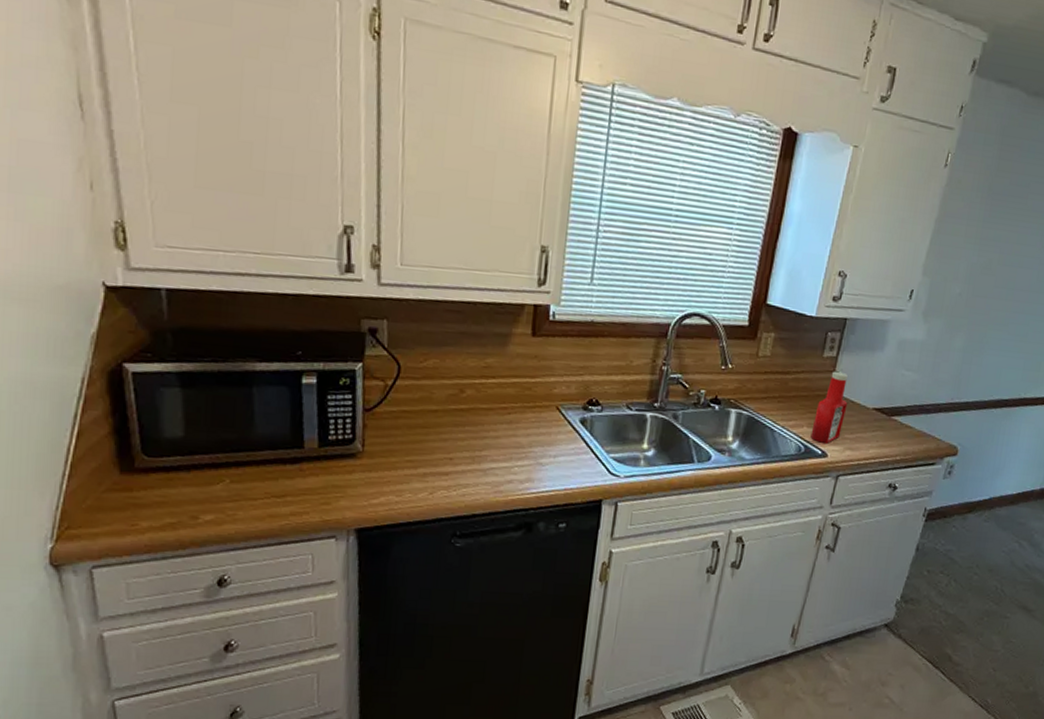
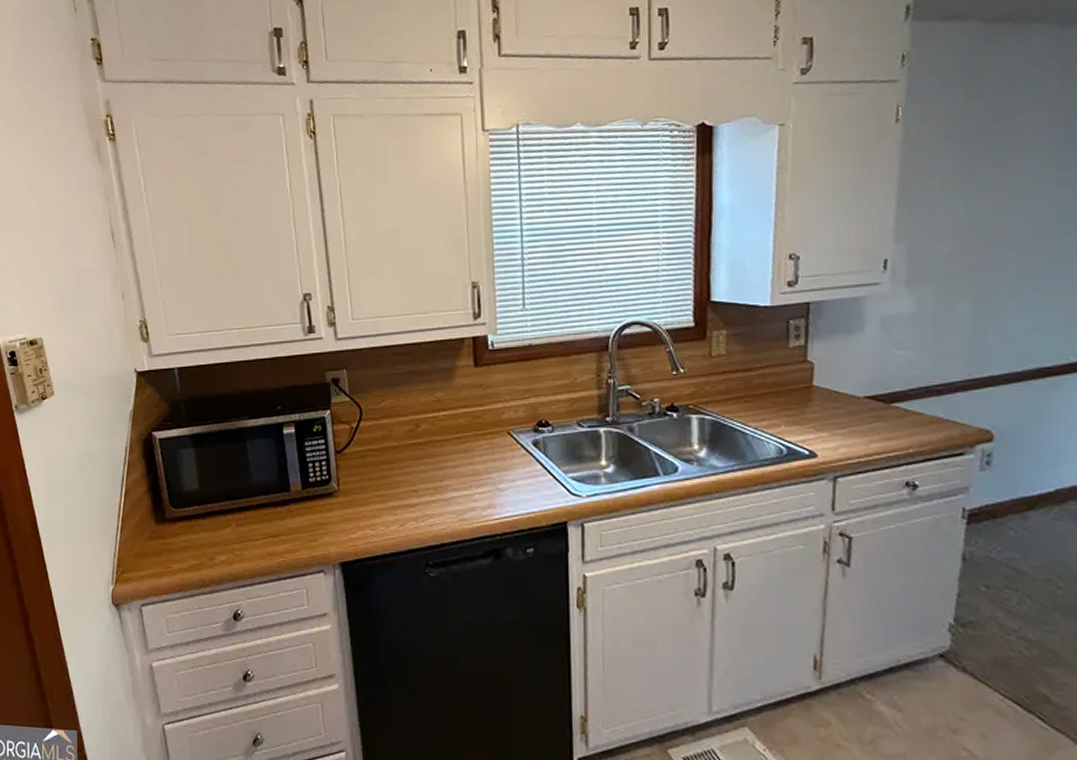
ketchup bottle: present [810,371,848,443] -> none [791,361,831,442]

